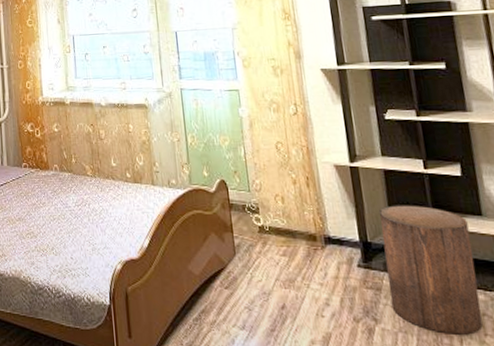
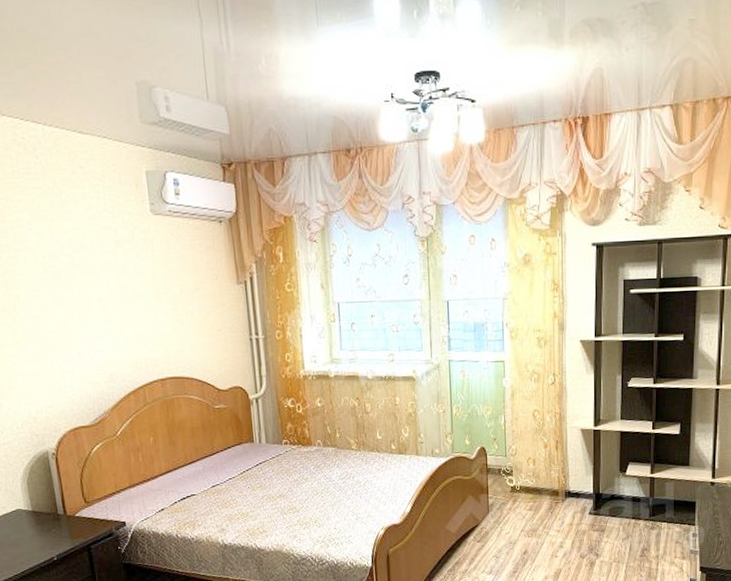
stool: present [379,205,483,335] -> none [611,460,677,560]

